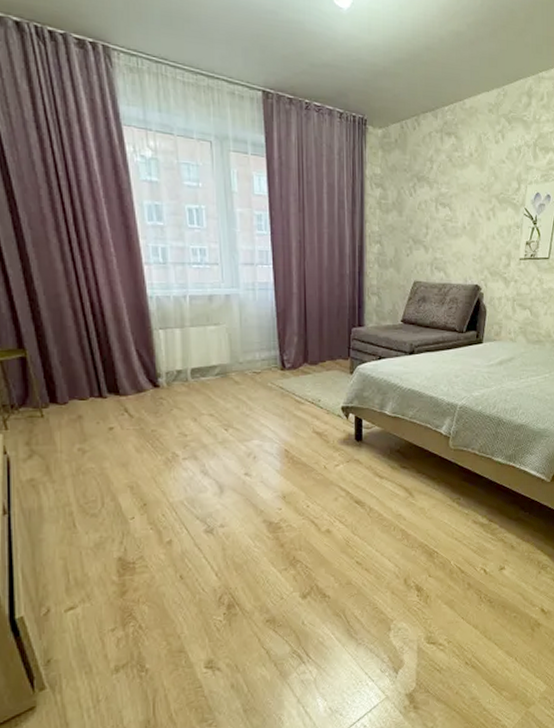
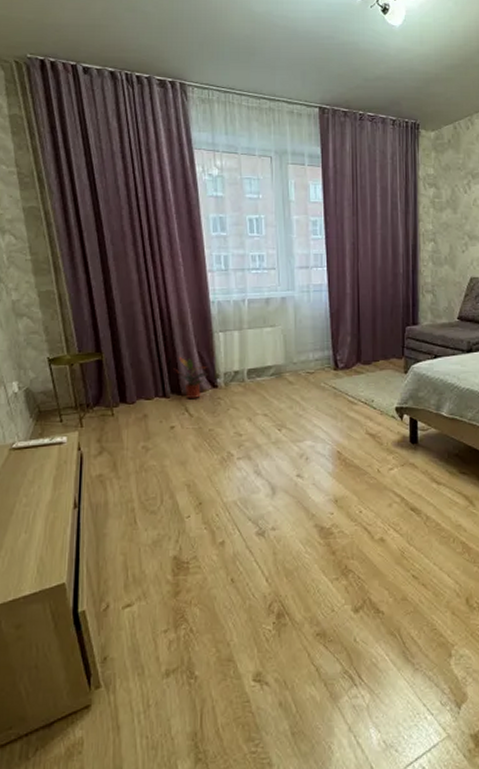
potted plant: none [109,355,148,400] -> present [173,357,208,400]

